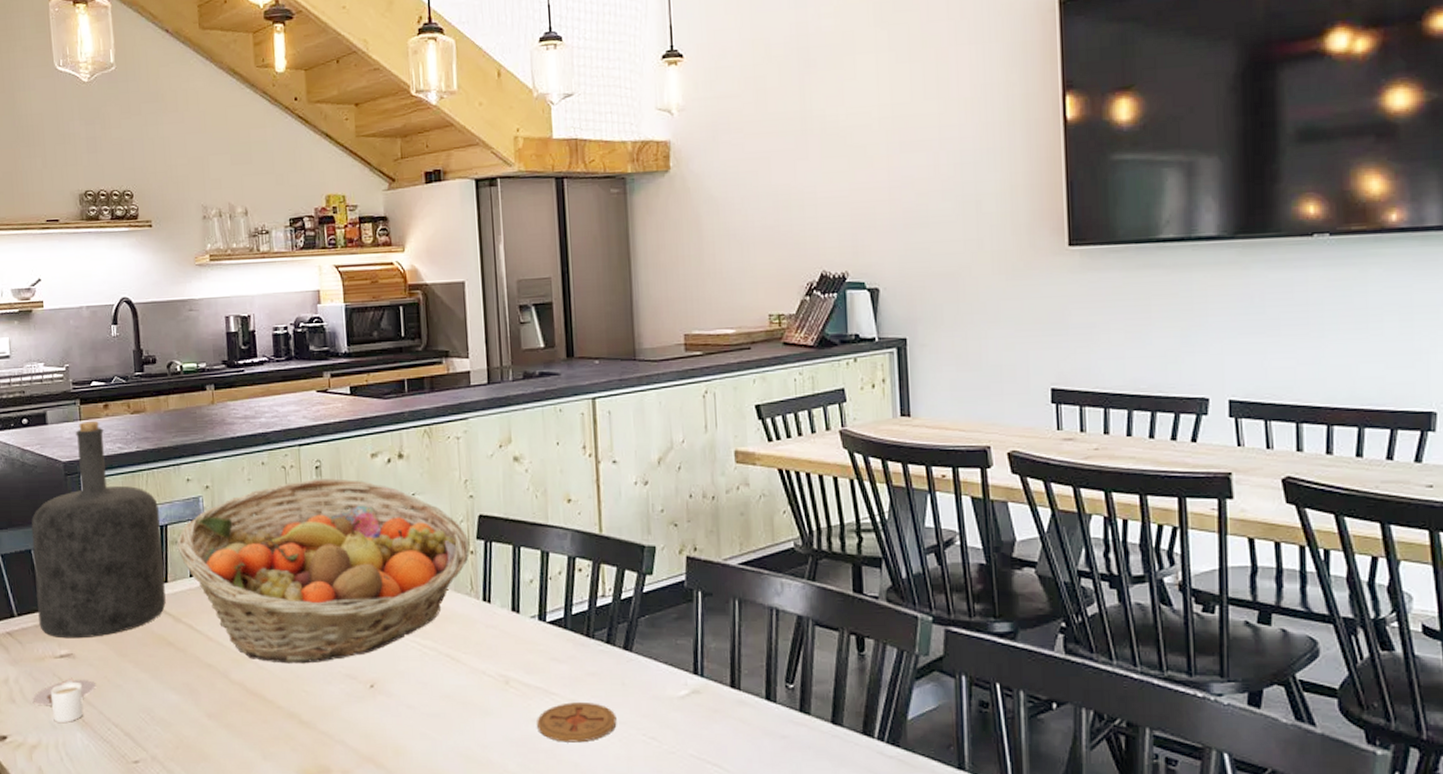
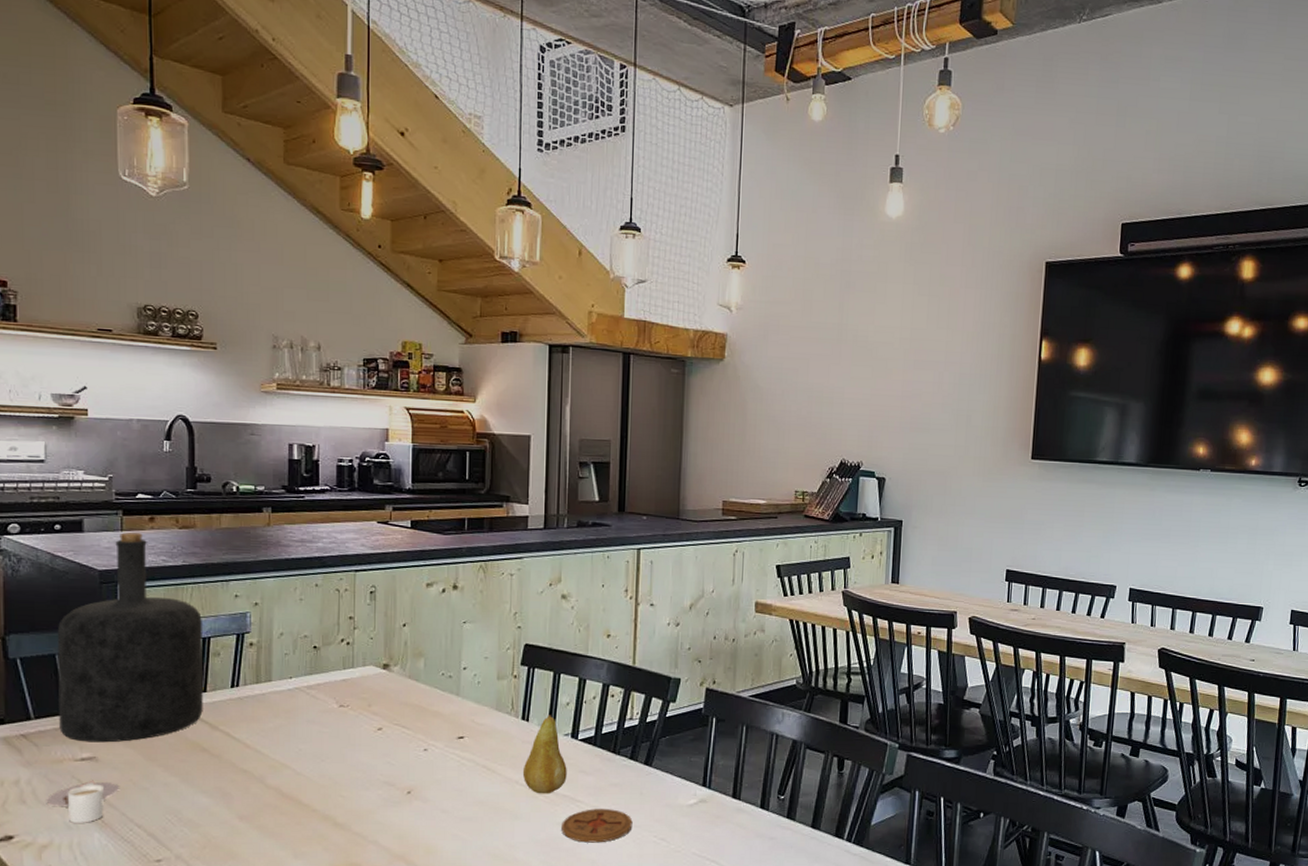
fruit basket: present [177,478,470,664] -> none [219,603,514,771]
fruit: none [489,594,538,686] -> present [522,715,567,794]

